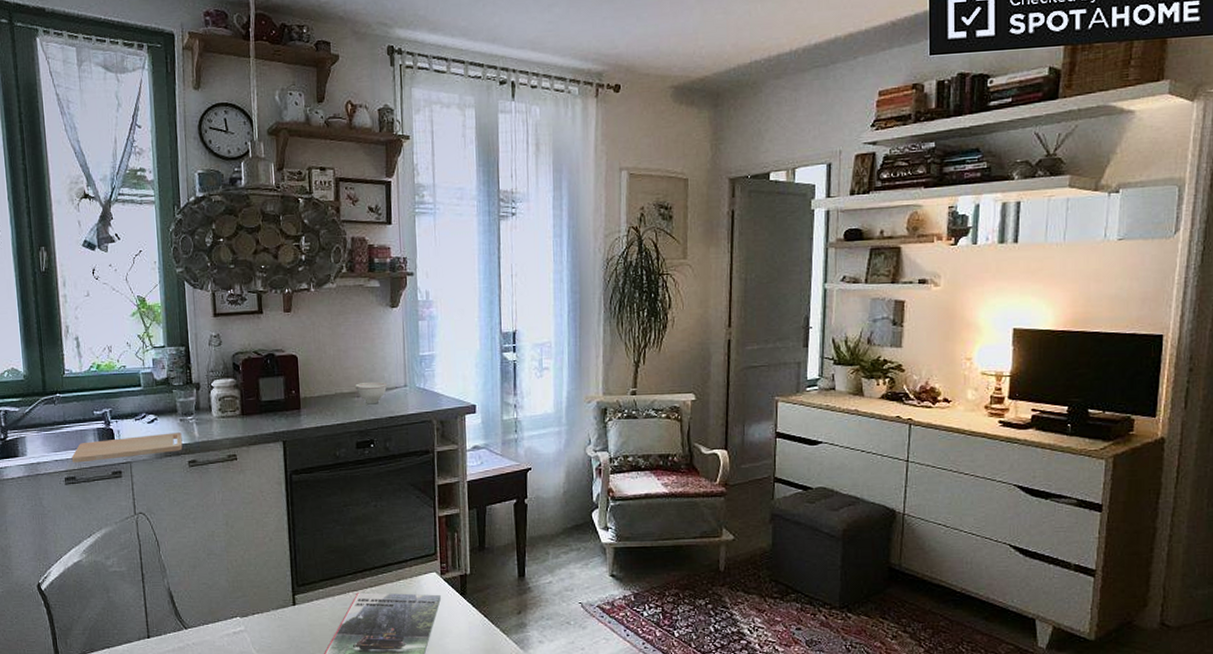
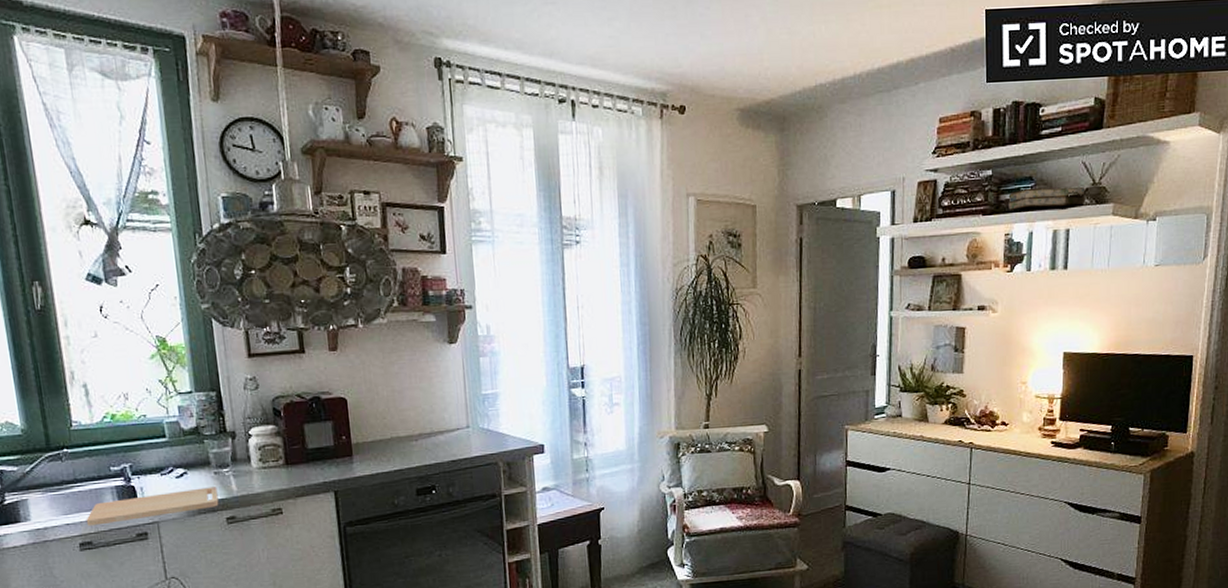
bowl: present [355,381,388,405] -> none [412,423,449,448]
decorative box: none [953,158,1039,184] -> present [1008,187,1086,212]

